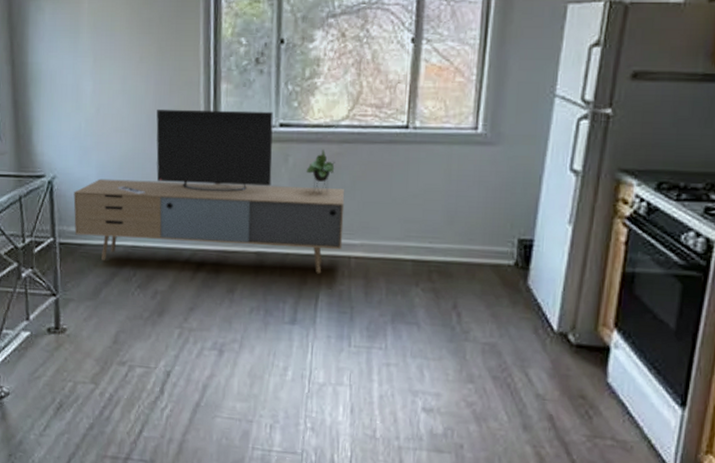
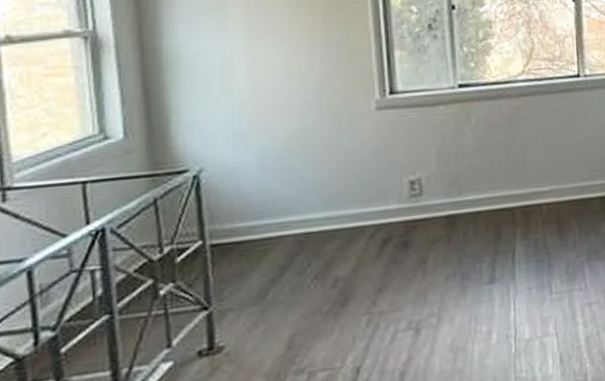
media console: present [73,109,345,274] -> none [227,74,533,256]

